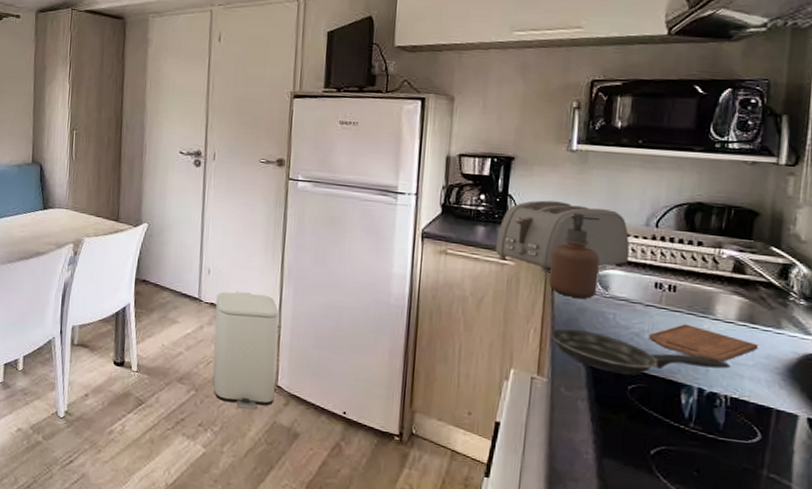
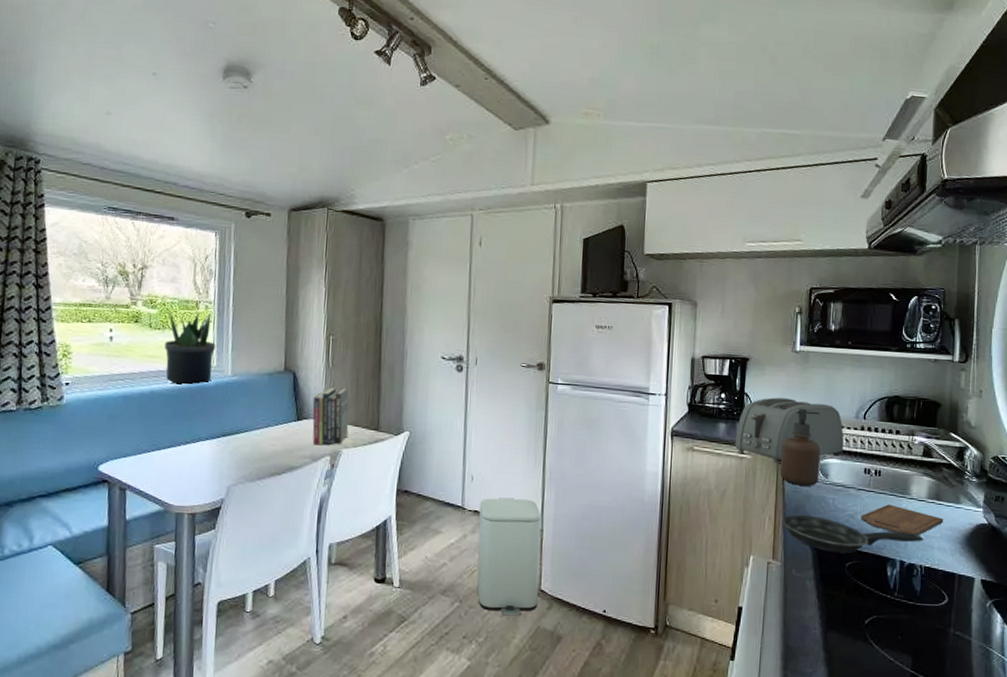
books: none [57,179,91,234] -> present [312,387,349,446]

